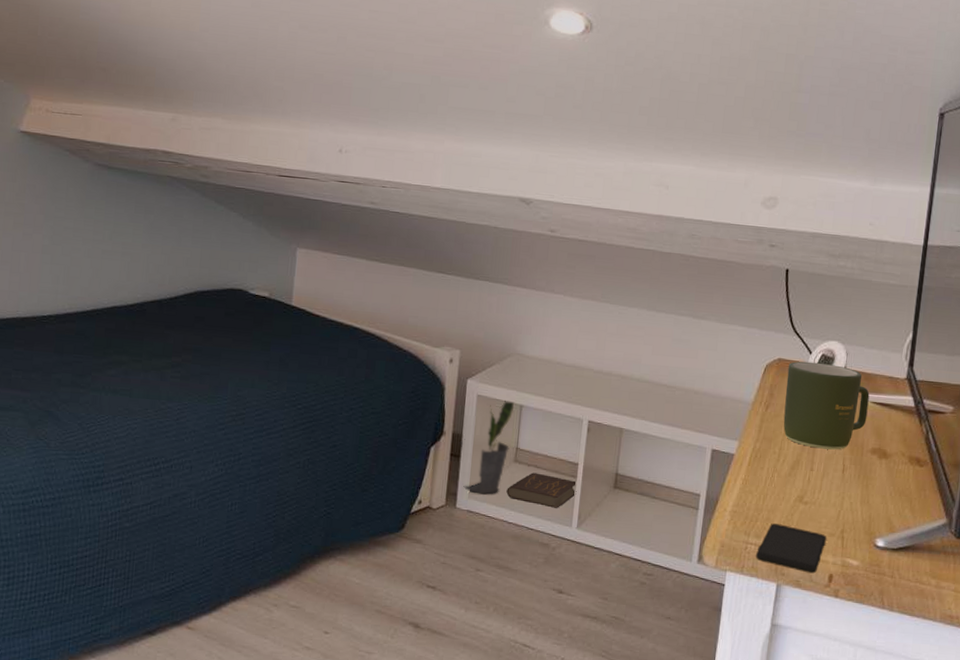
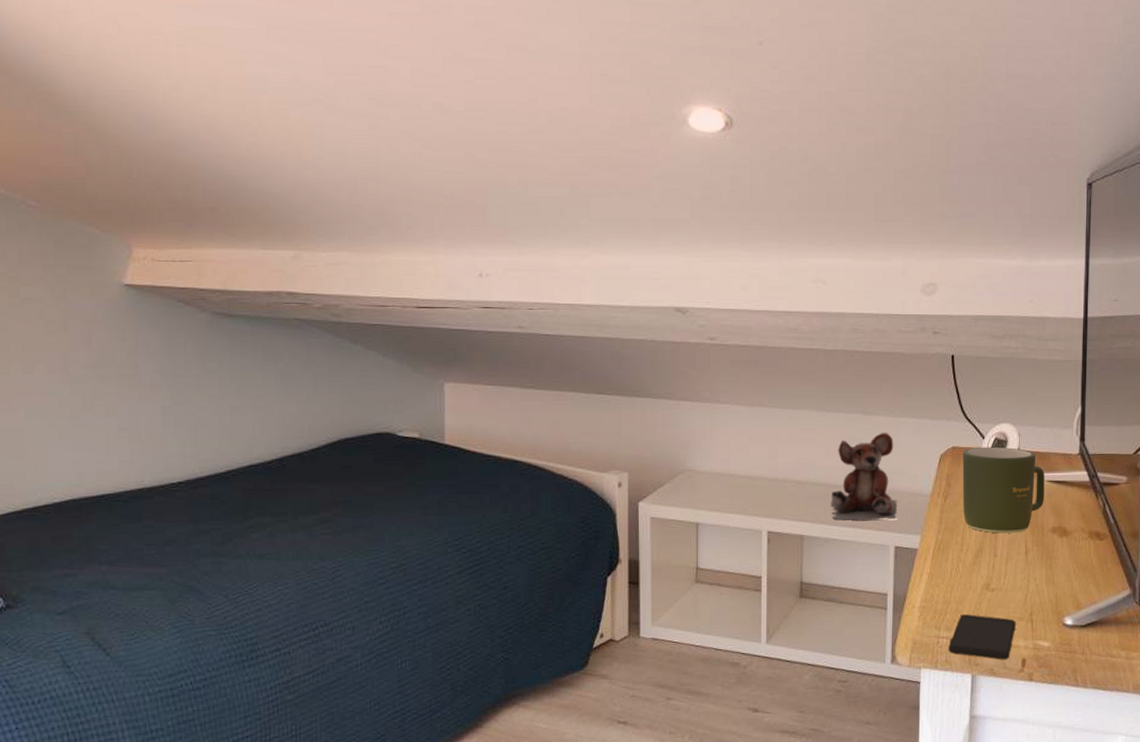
potted plant: present [459,400,514,495] -> none [636,519,690,620]
book: present [506,472,577,508] -> none [690,591,763,626]
stuffed animal: none [652,337,721,423] -> present [831,432,898,521]

